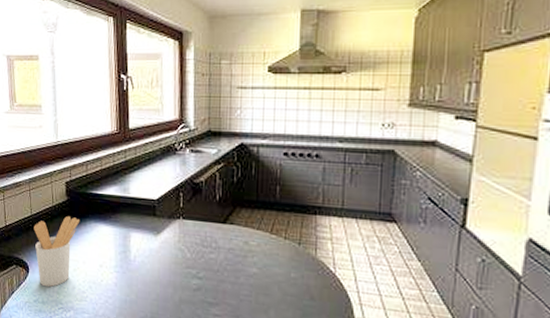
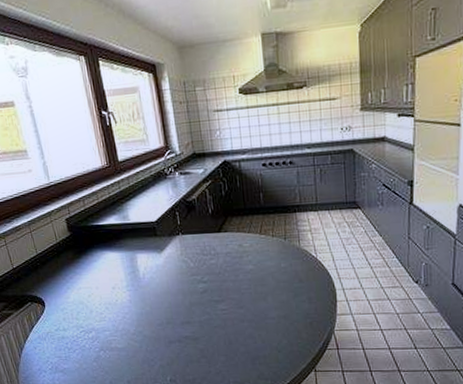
utensil holder: present [34,215,80,287] -> none [41,249,87,316]

